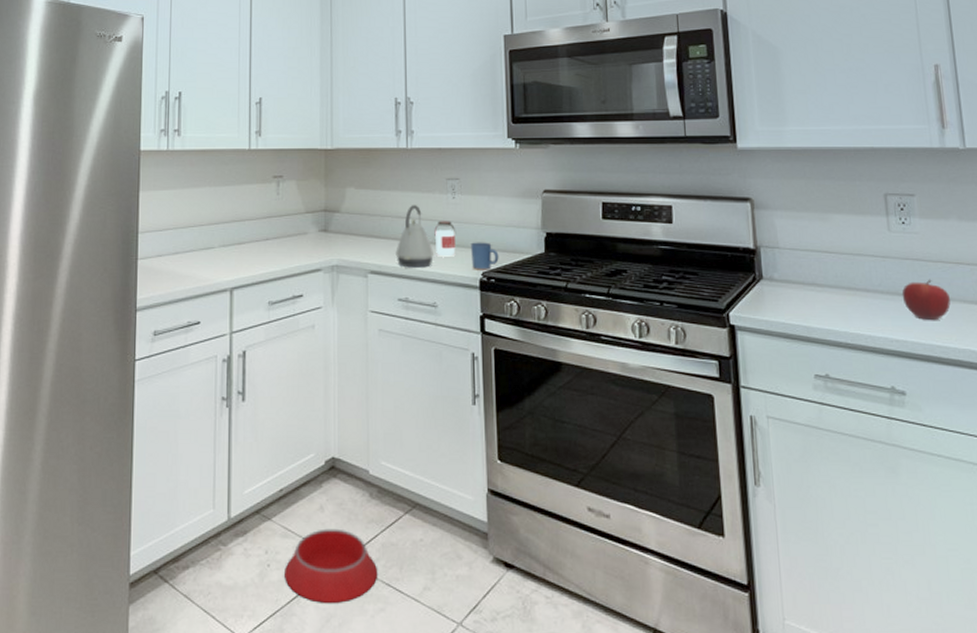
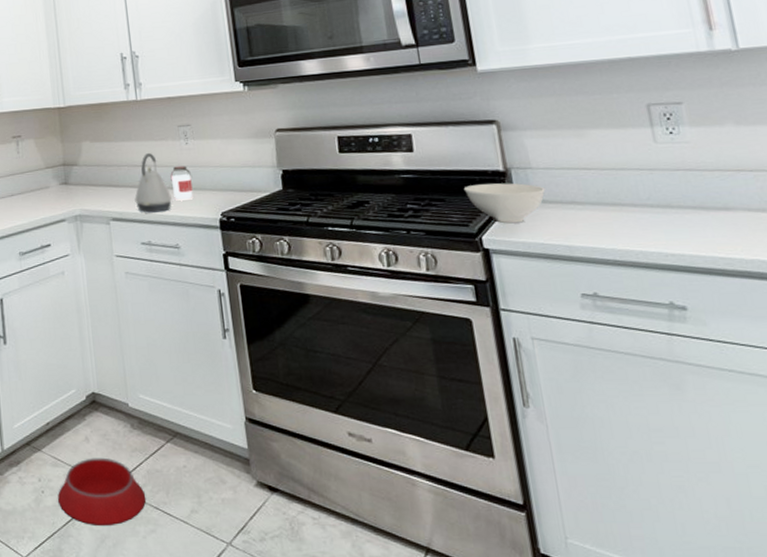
mug: present [471,242,499,270] -> none [208,183,237,211]
bowl: none [716,259,790,301] -> present [463,182,545,224]
fruit: present [901,279,951,320] -> none [674,189,733,232]

